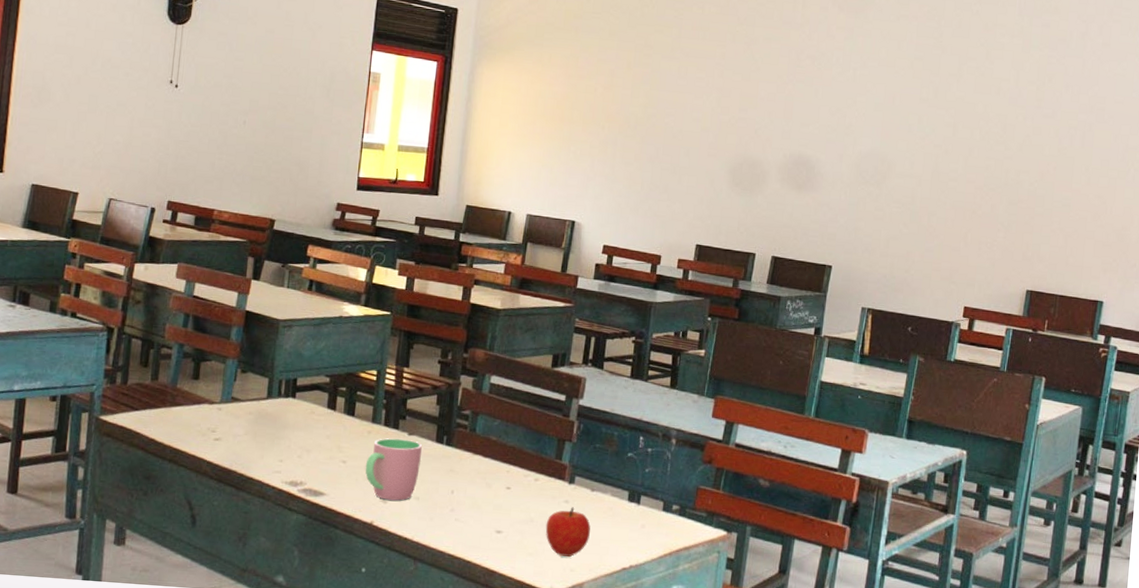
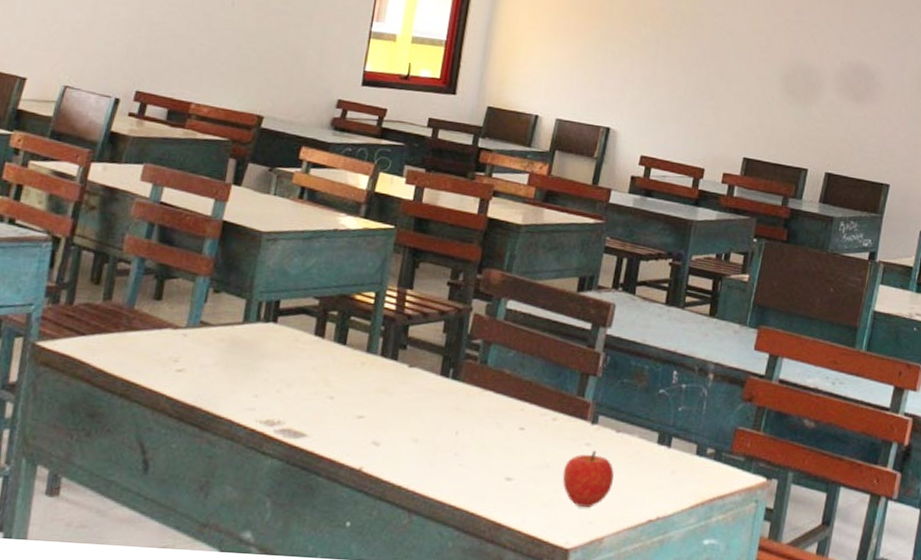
cup: present [365,438,422,501] -> none [355,370,424,443]

